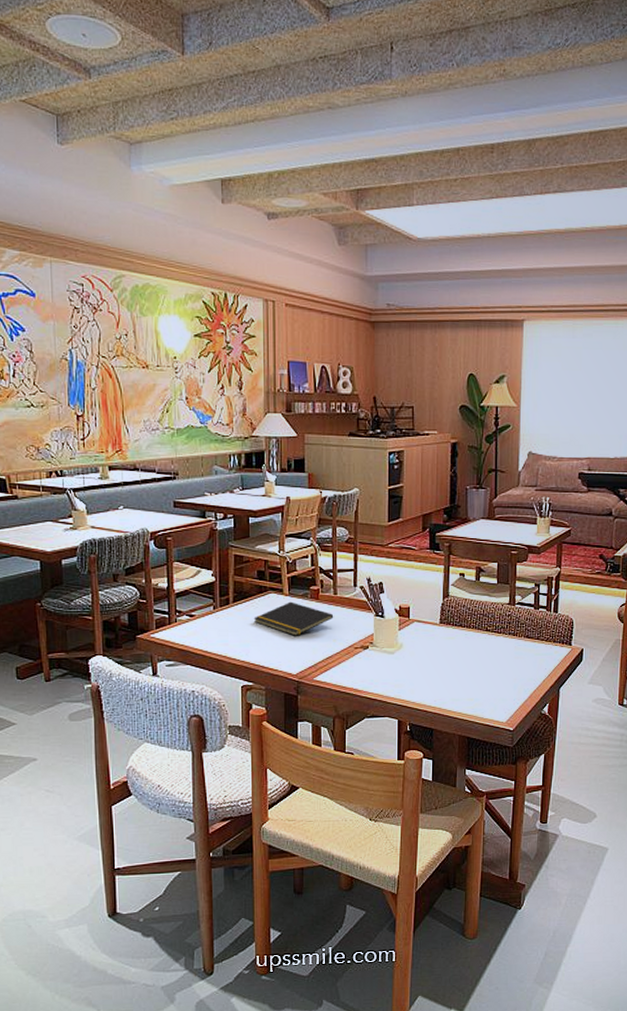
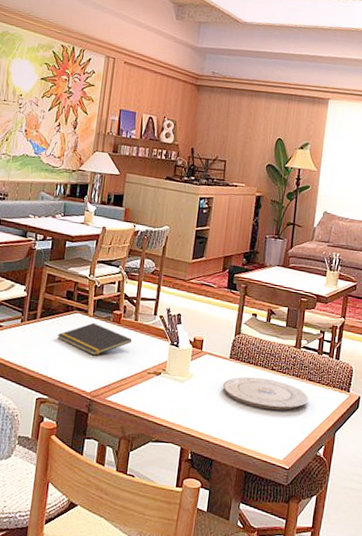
plate: none [436,640,528,673] -> present [223,376,309,410]

